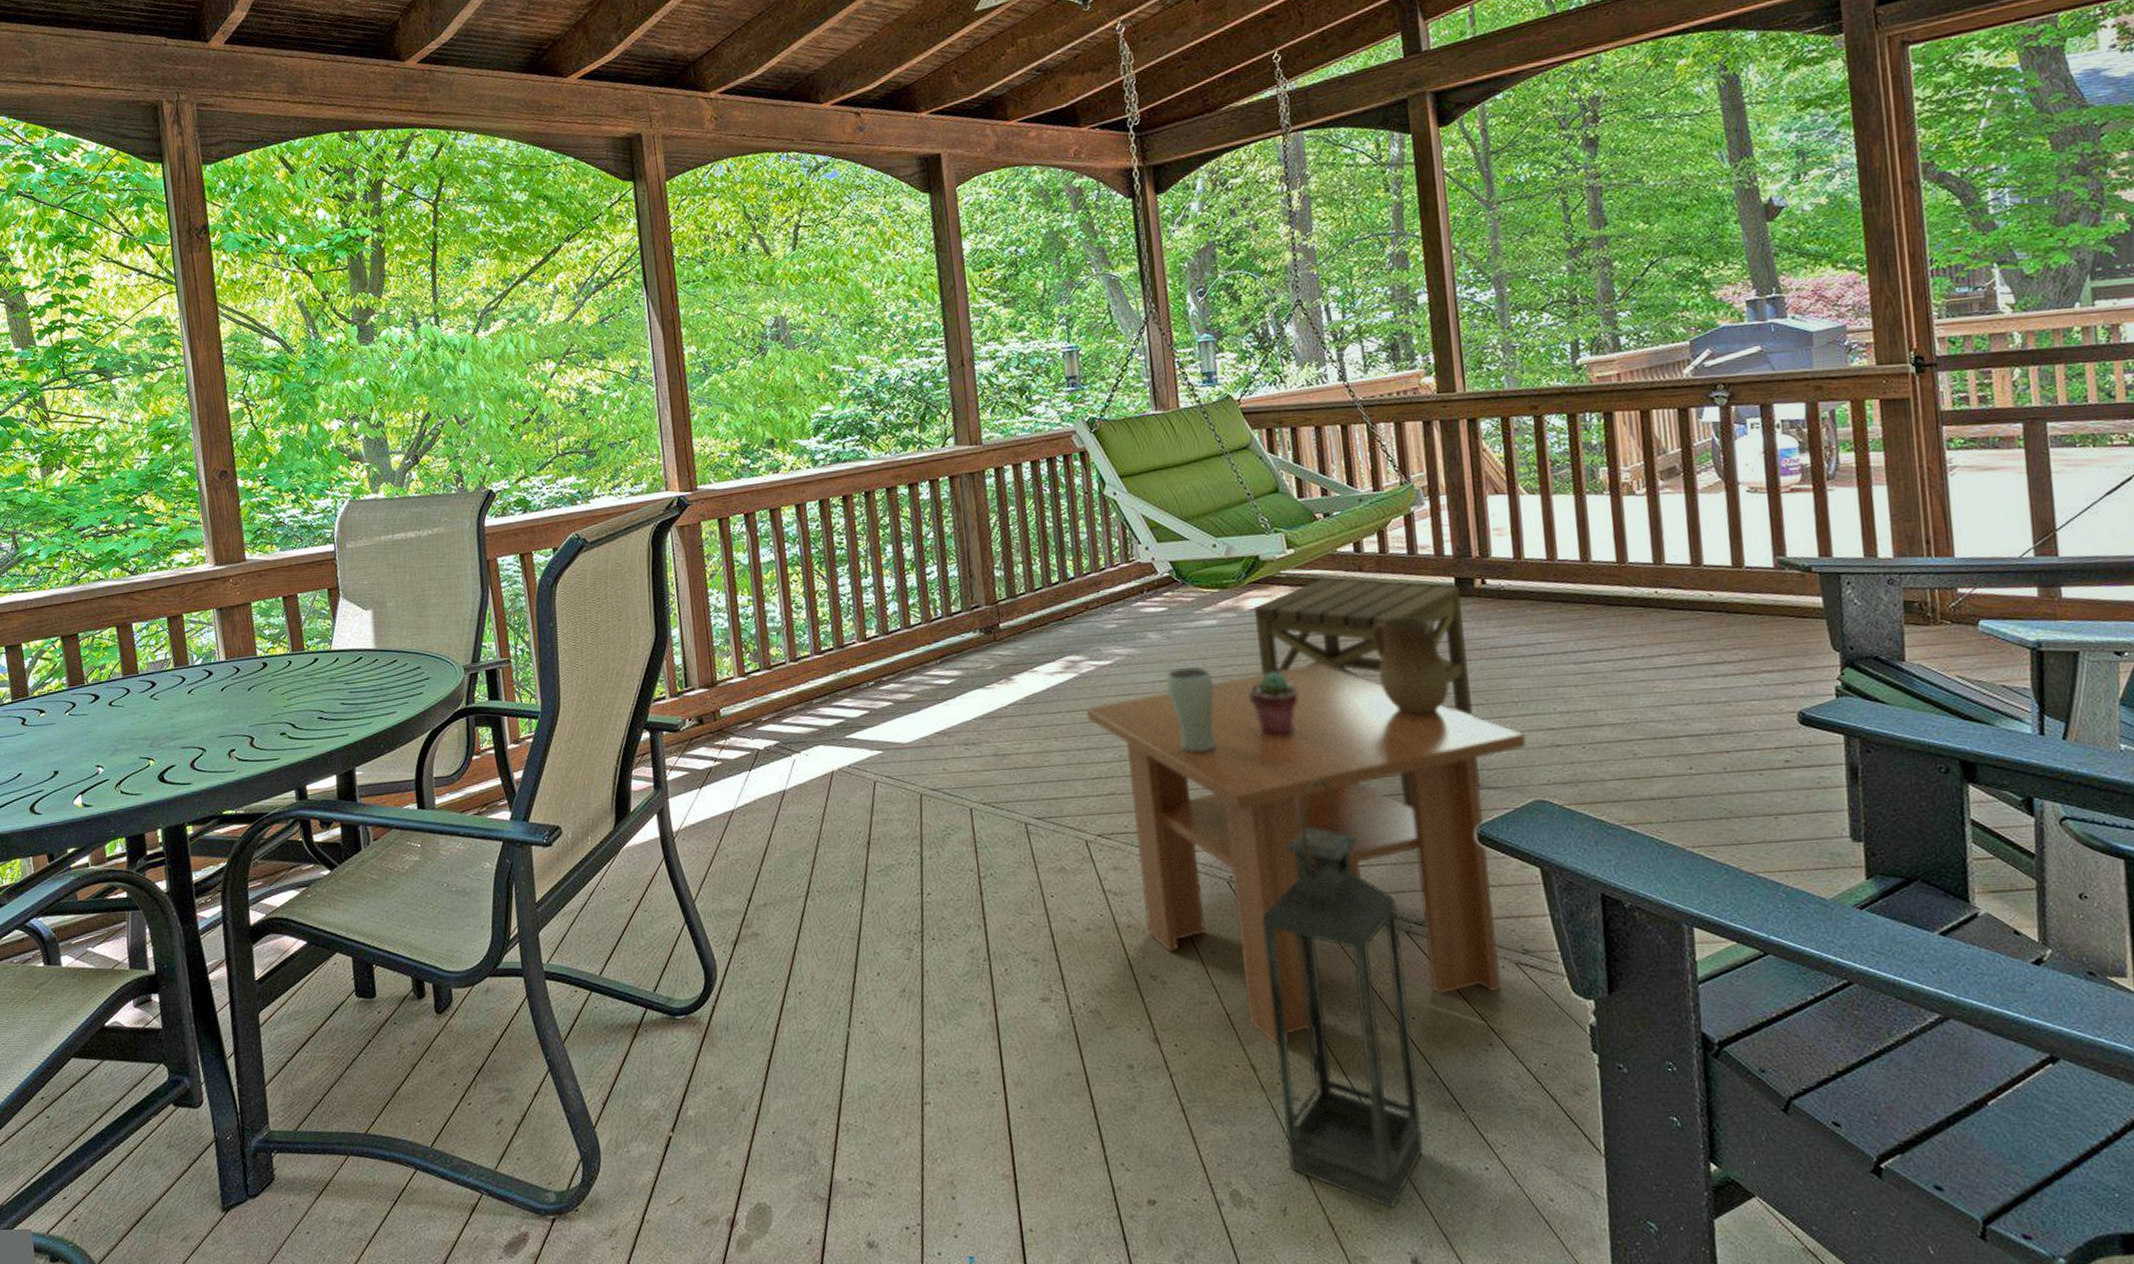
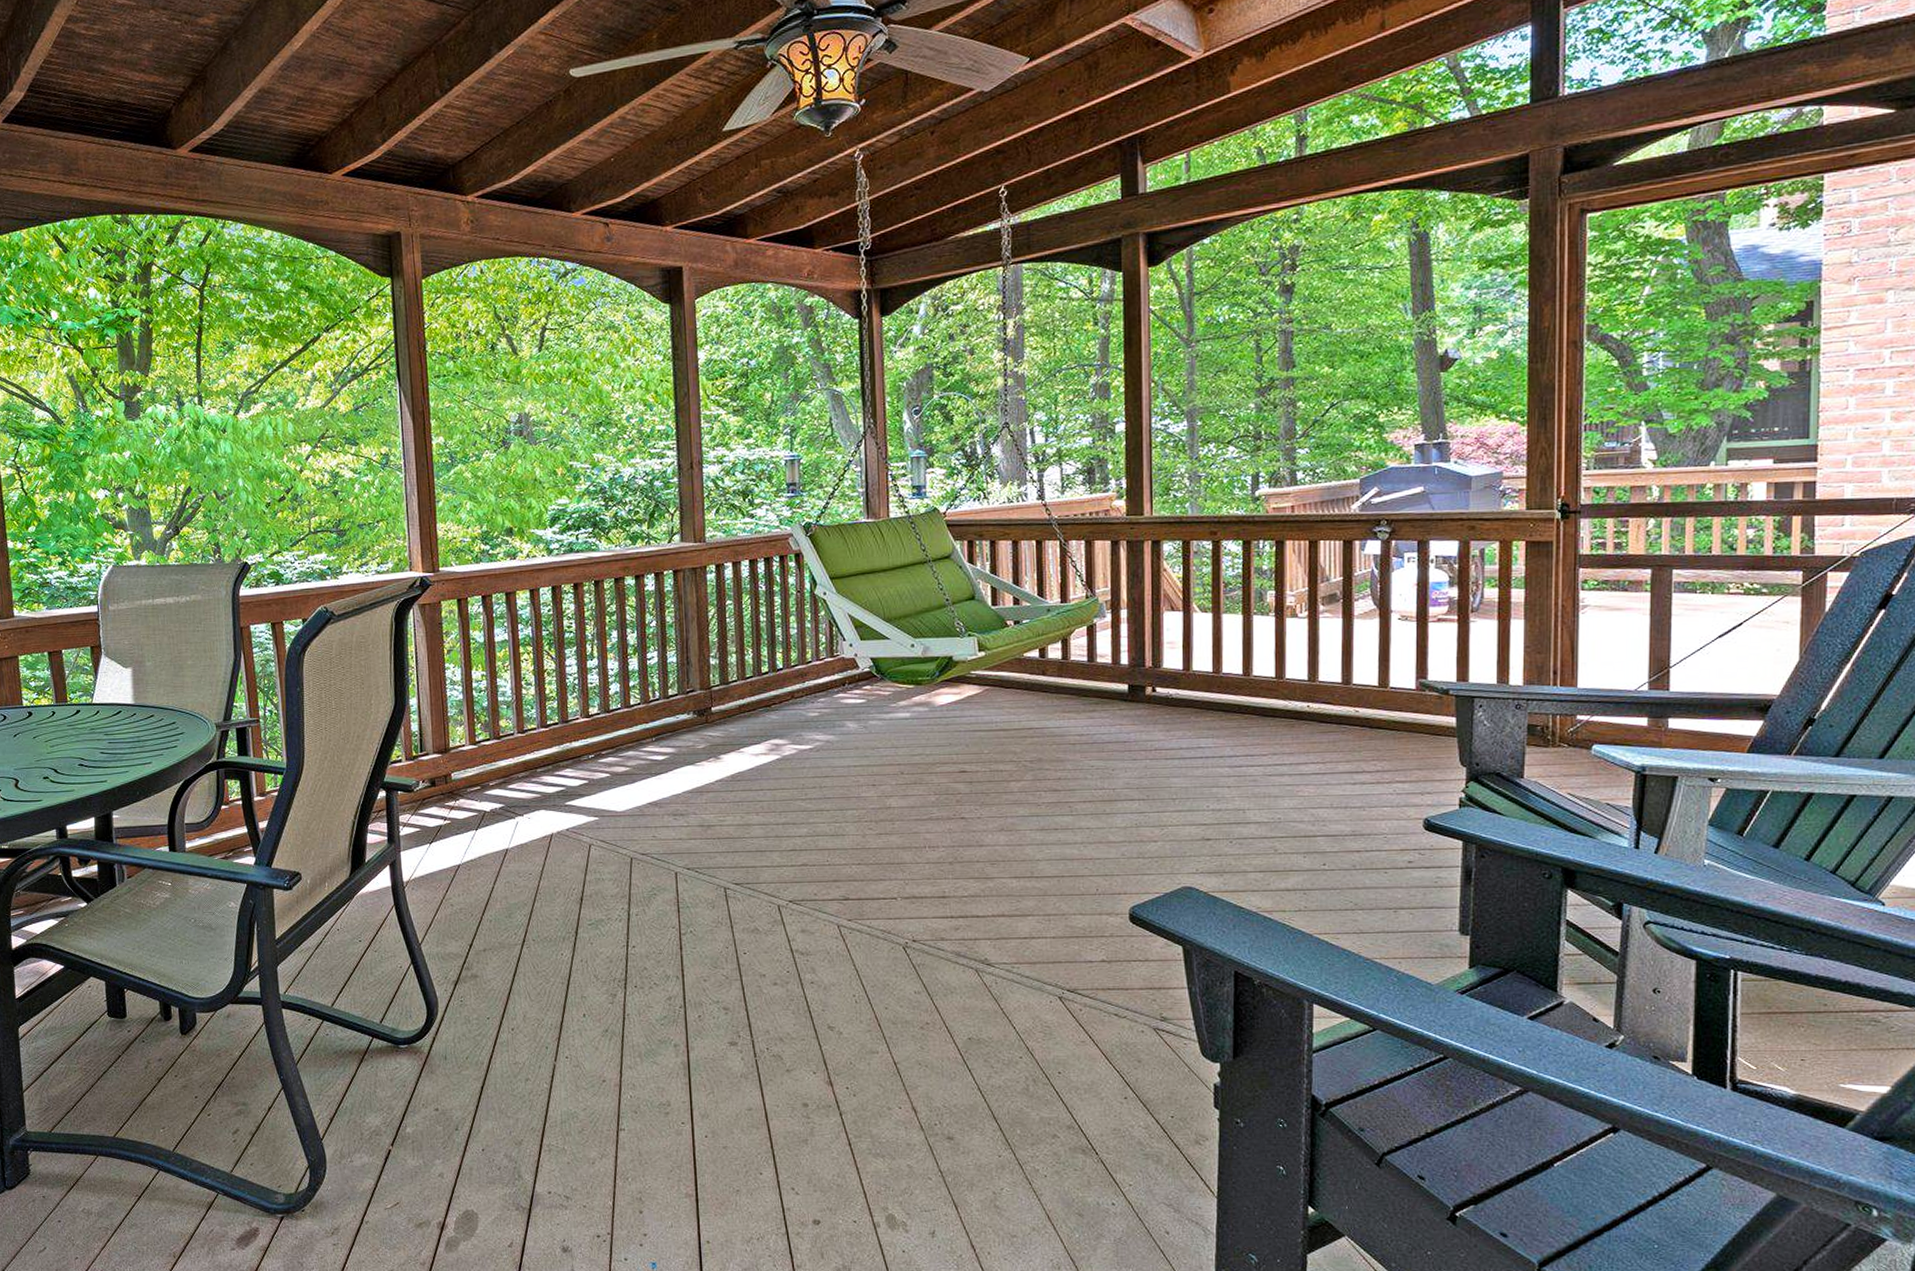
coffee table: present [1086,663,1527,1045] -> none [786,756,1181,1091]
drinking glass: present [1166,666,1216,753] -> none [860,754,904,831]
potted succulent: present [1248,671,1299,736] -> none [934,761,979,820]
side table: present [1253,578,1480,809] -> none [944,679,1136,889]
lantern: present [1262,779,1423,1208] -> none [931,860,1059,1235]
ceramic jug: present [1371,615,1451,715] -> none [1049,717,1117,806]

